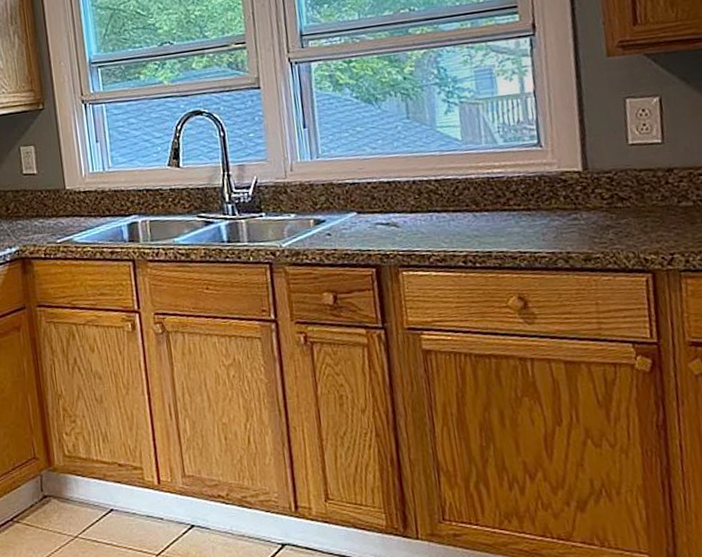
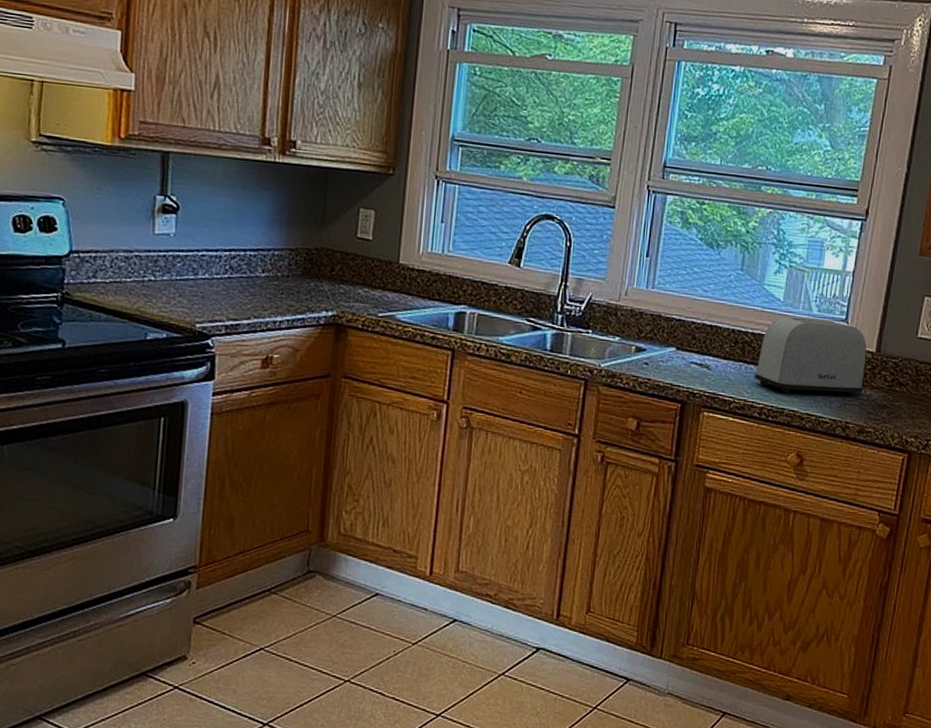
toaster: none [448,148,578,235] -> present [755,316,867,396]

